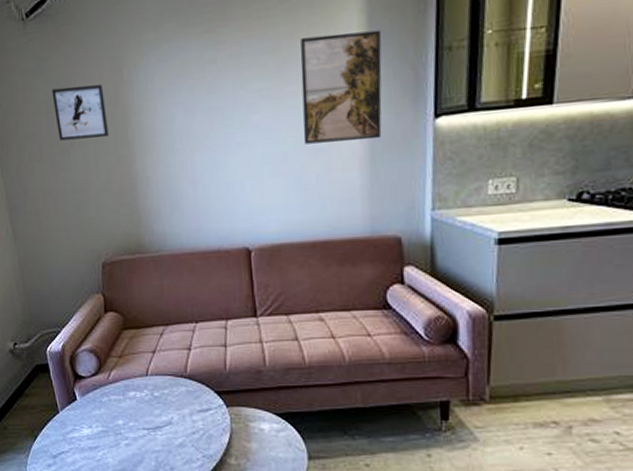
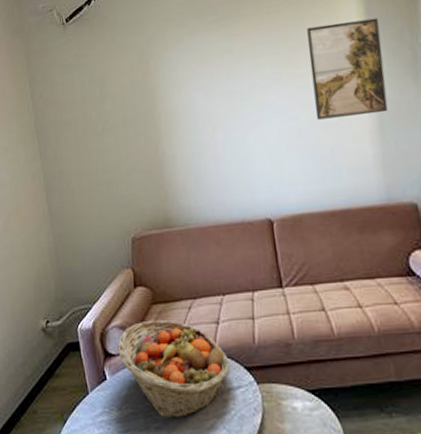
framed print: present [51,84,109,141] -> none [87,75,138,126]
fruit basket: none [87,344,201,437] -> present [117,319,231,419]

